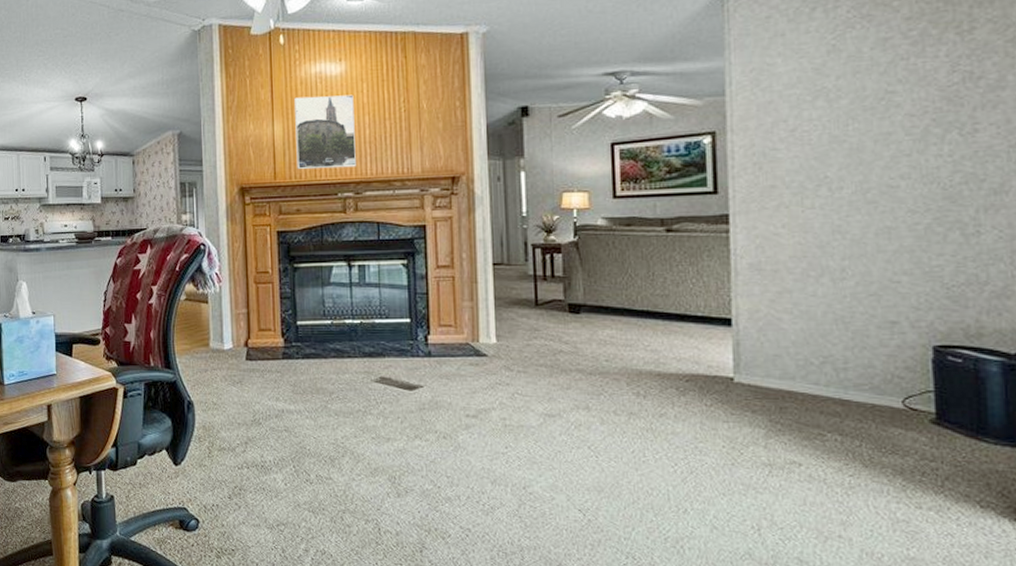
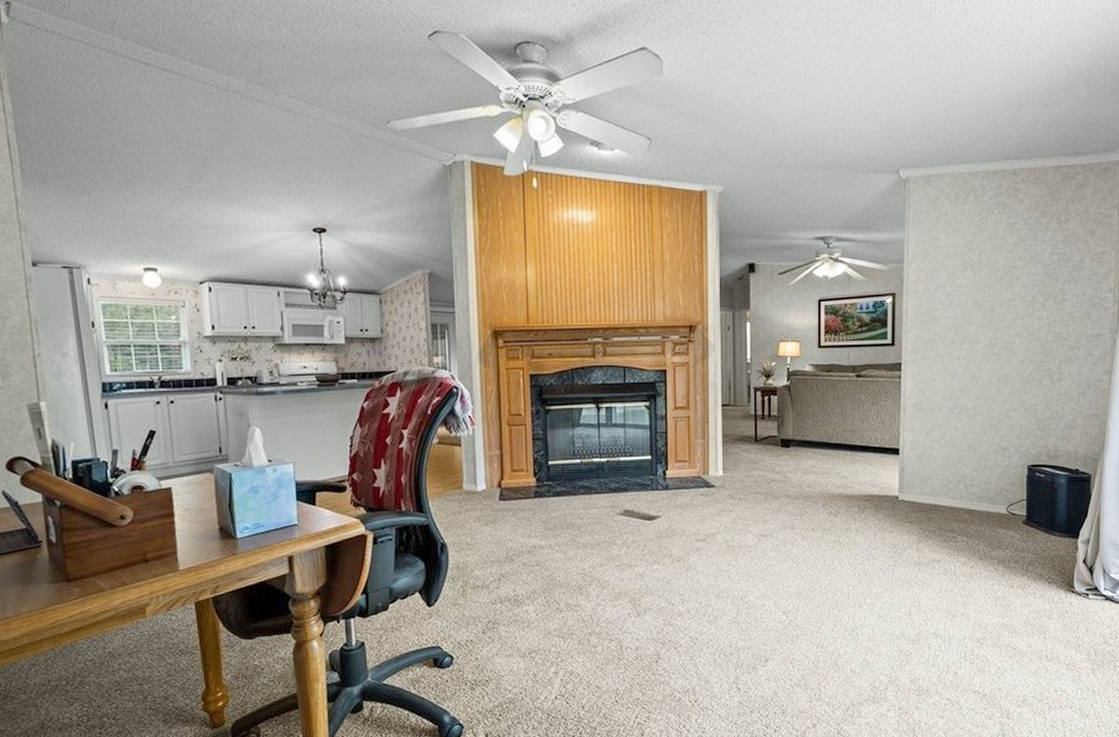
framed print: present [295,94,356,170] -> none [547,242,605,315]

